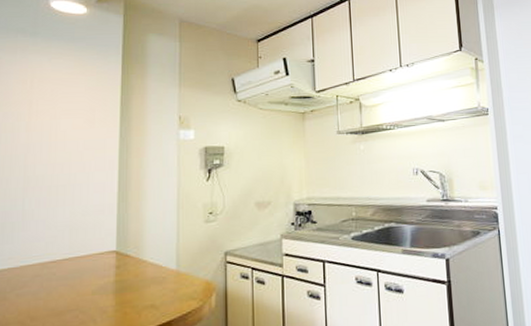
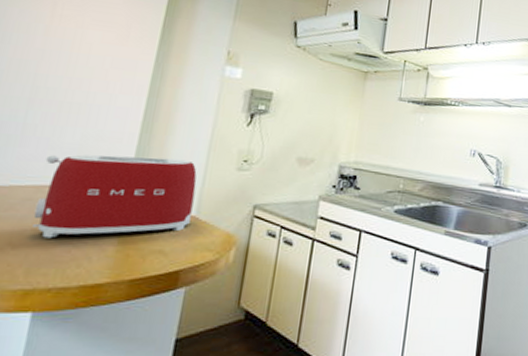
toaster: none [43,220,172,308] -> present [33,155,197,239]

